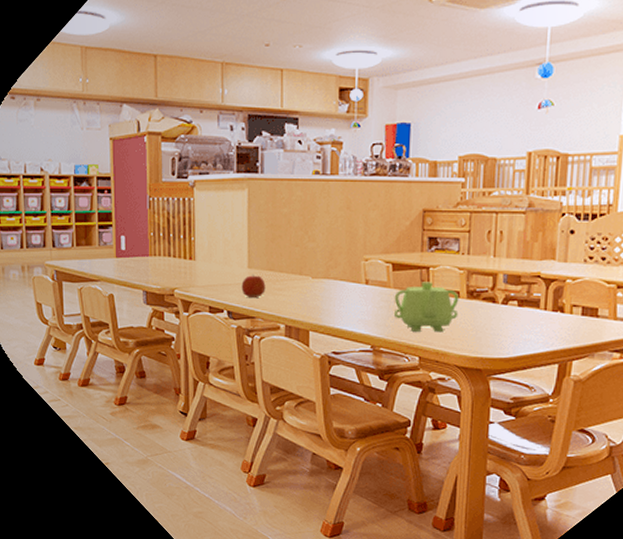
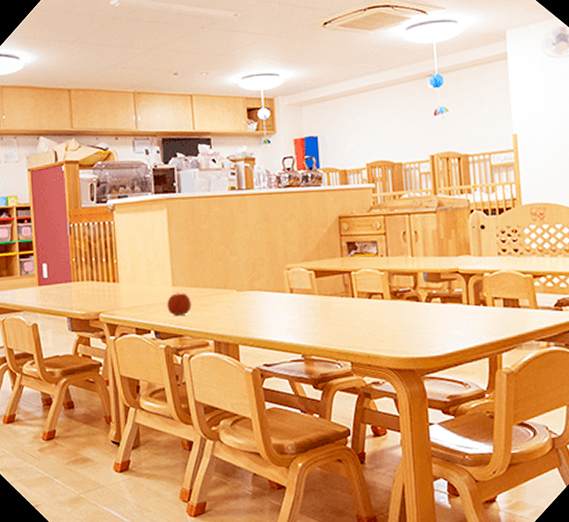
teapot: present [393,282,459,333] -> none [320,286,385,337]

